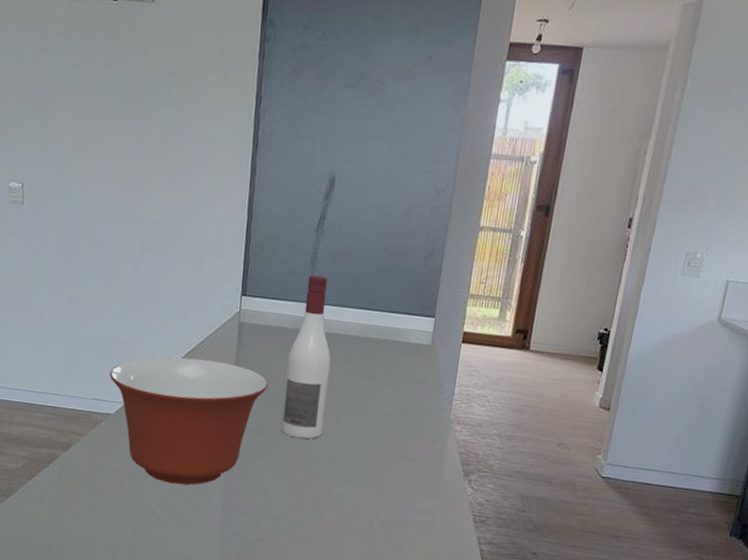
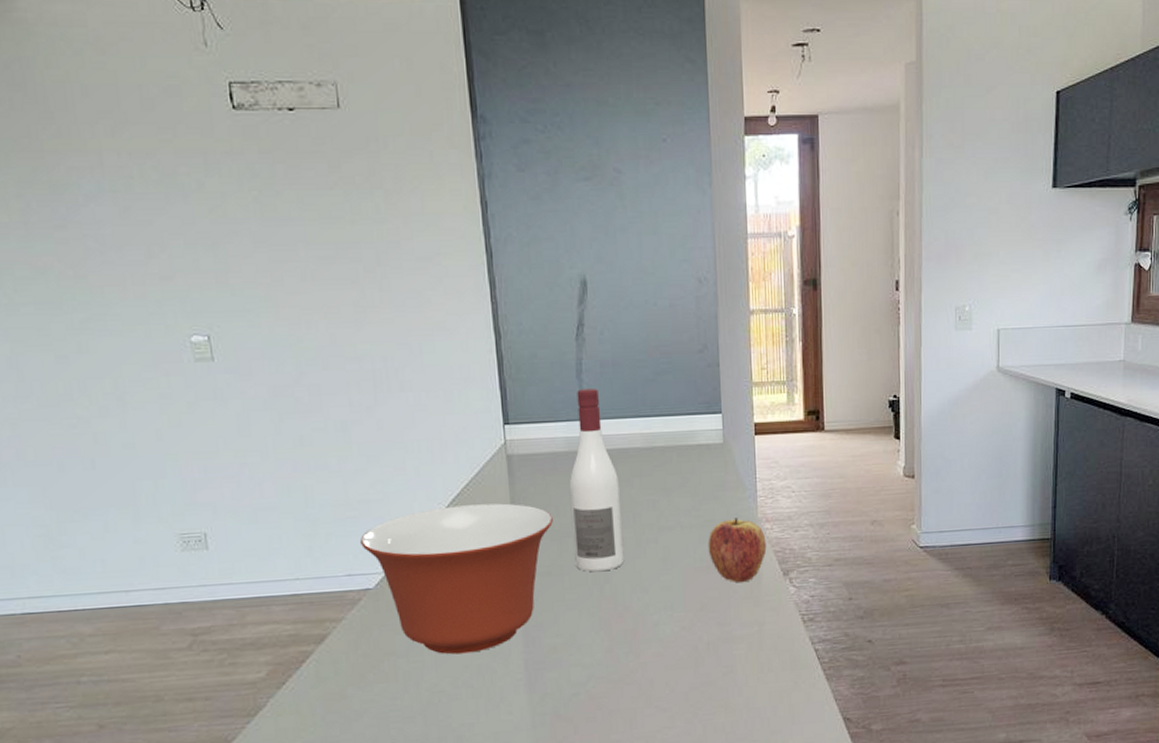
apple: none [398,415,454,475] -> present [707,518,767,583]

